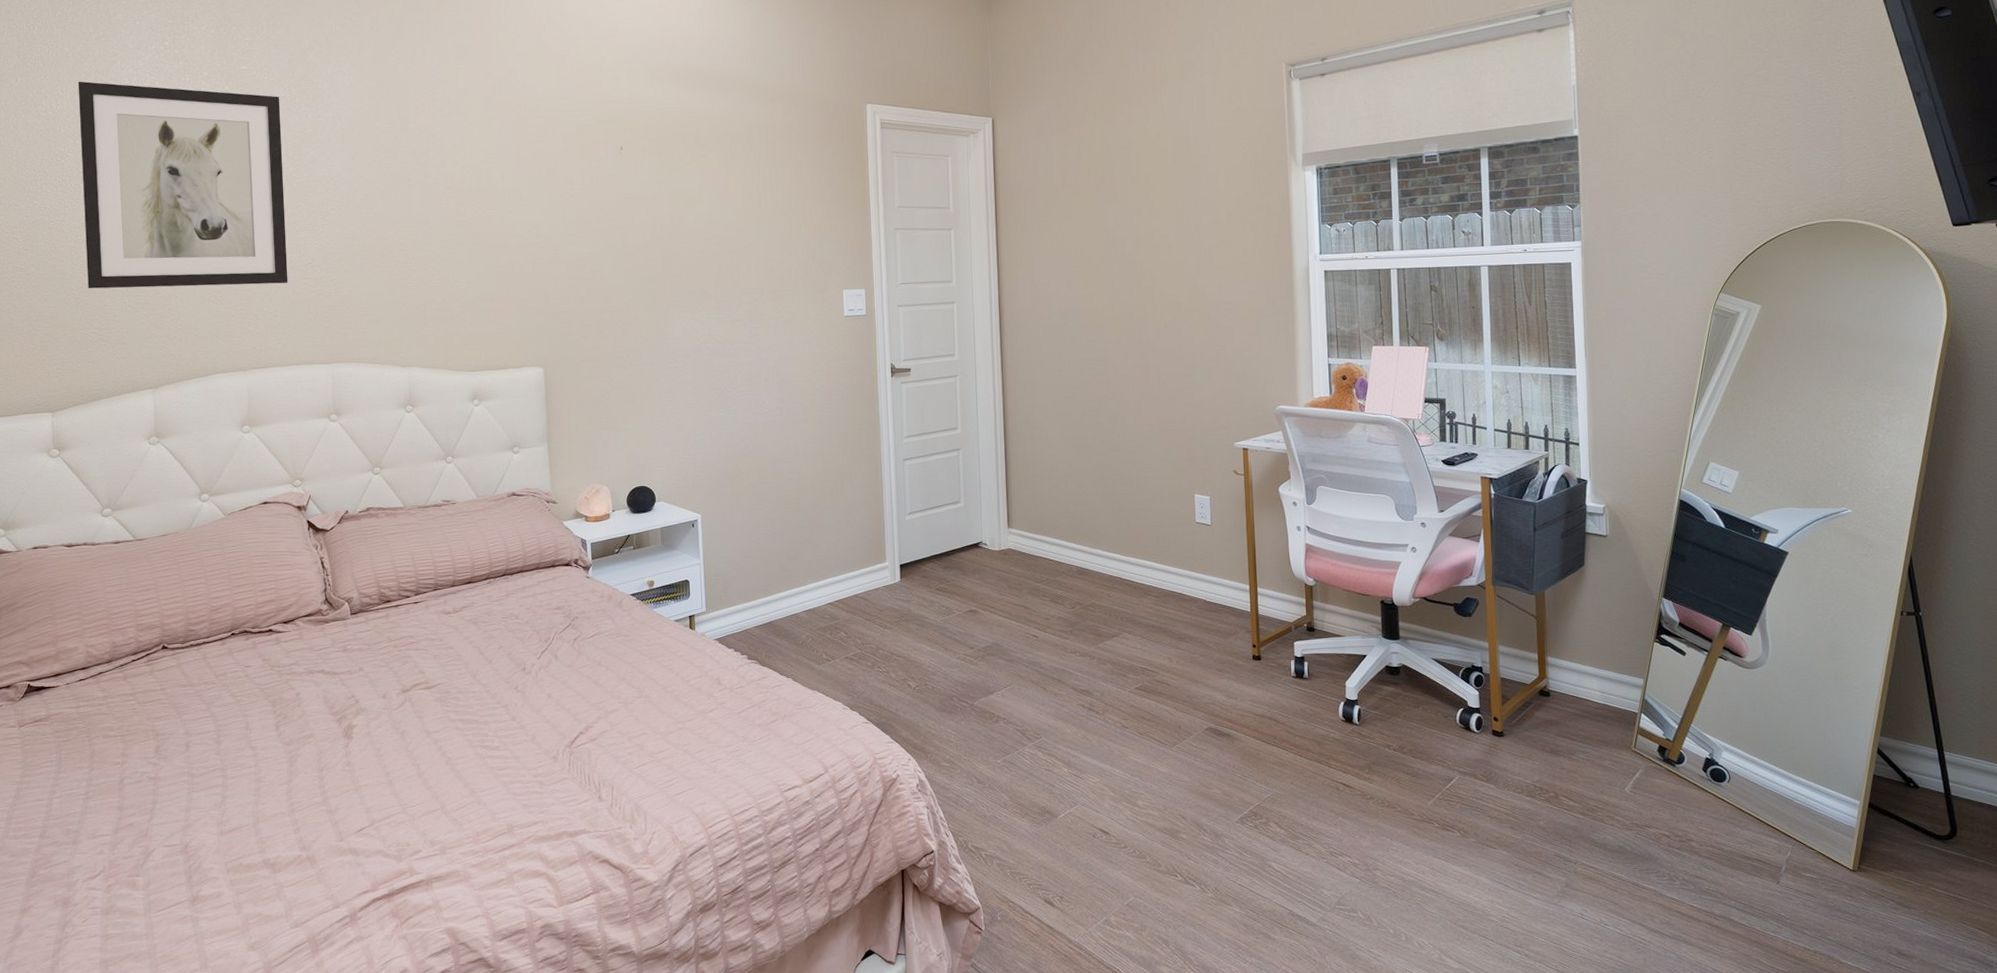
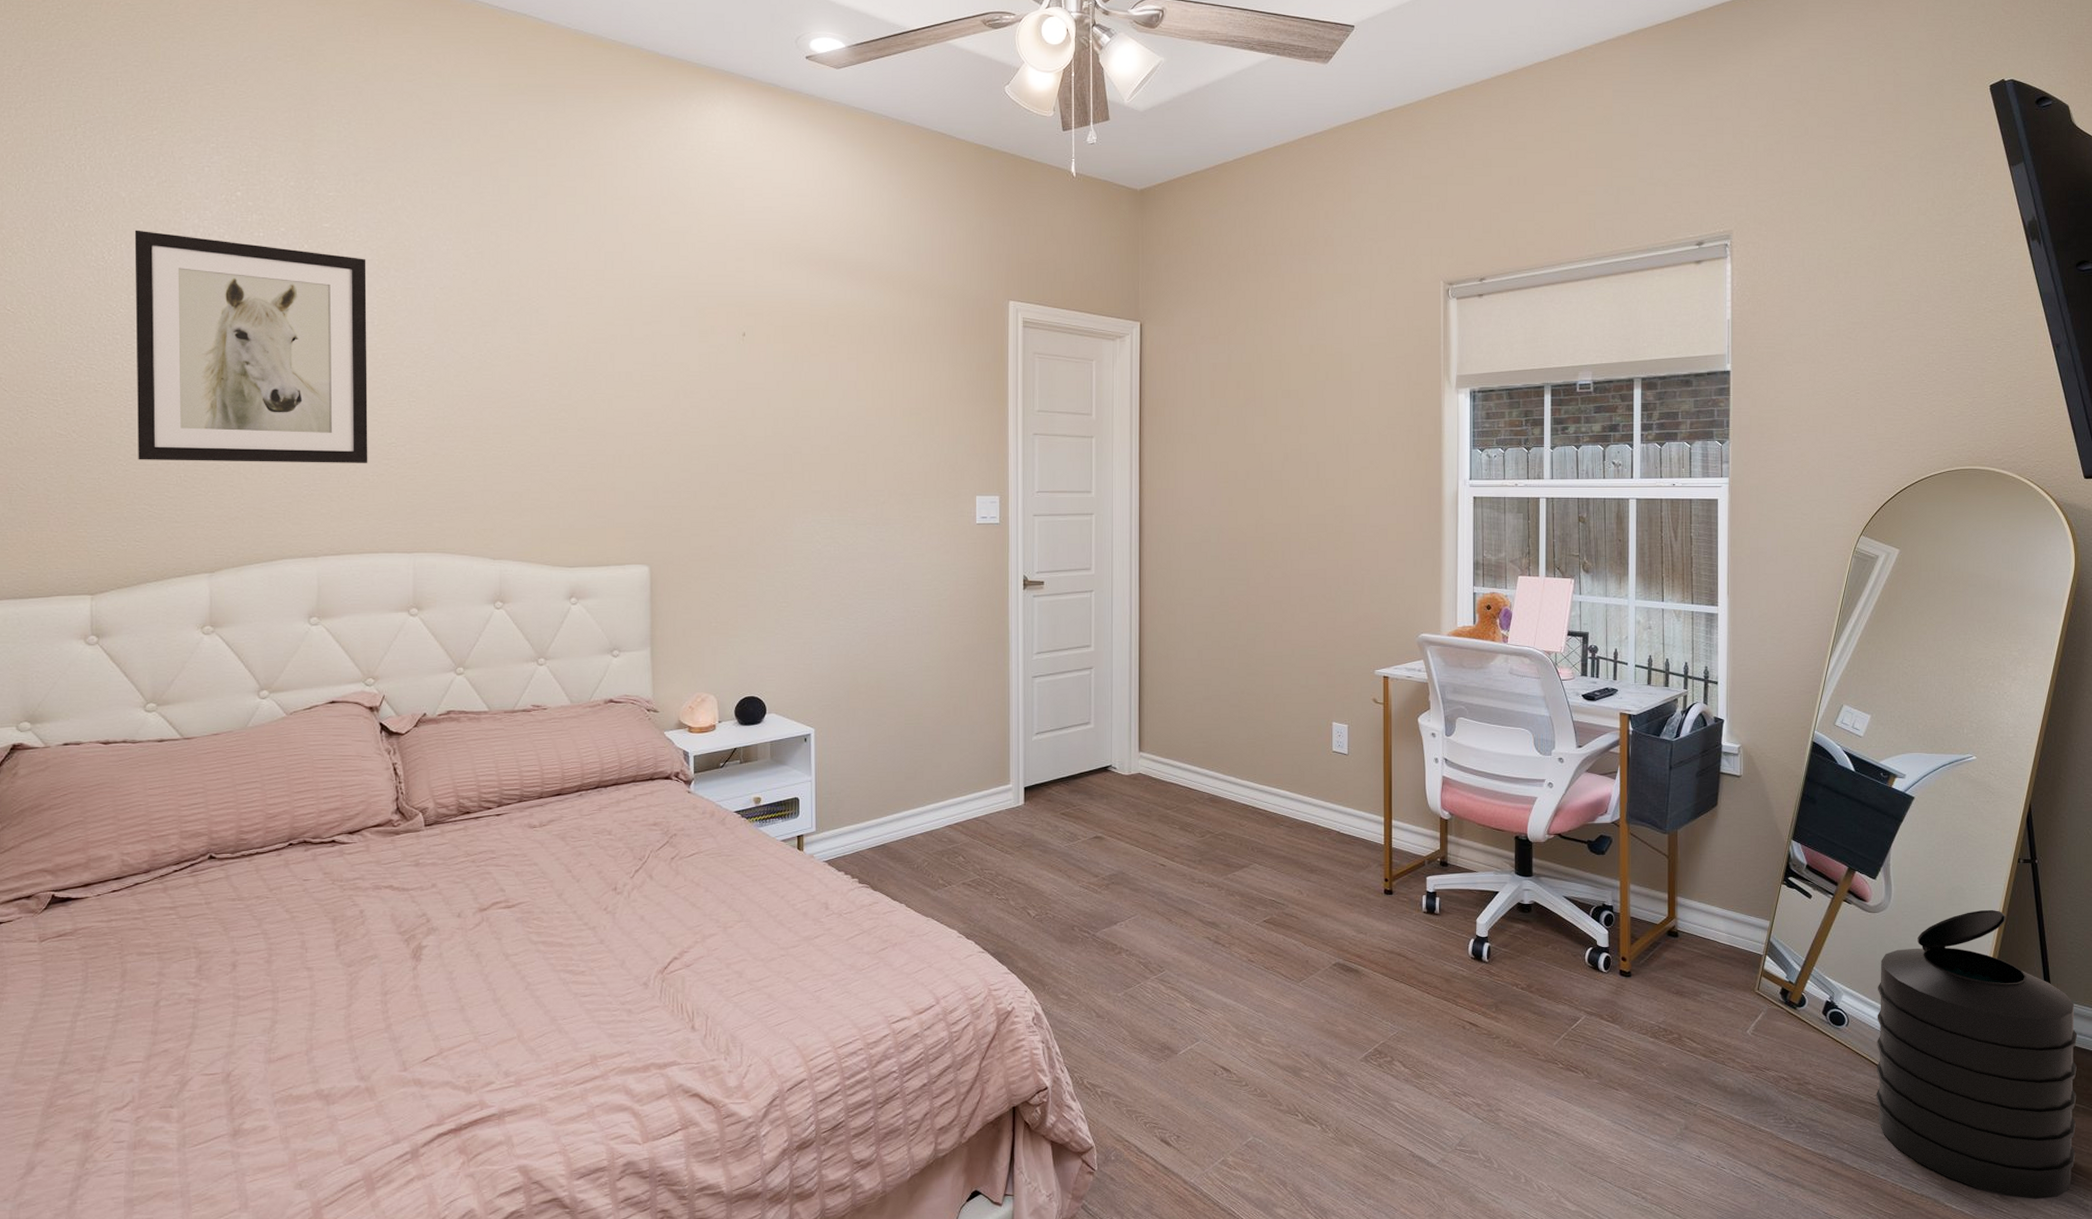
trash can: none [1759,664,1977,955] -> present [1876,910,2078,1199]

